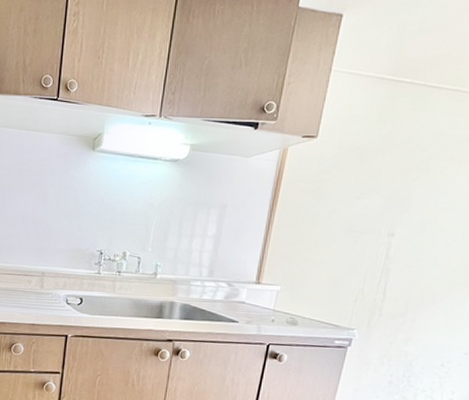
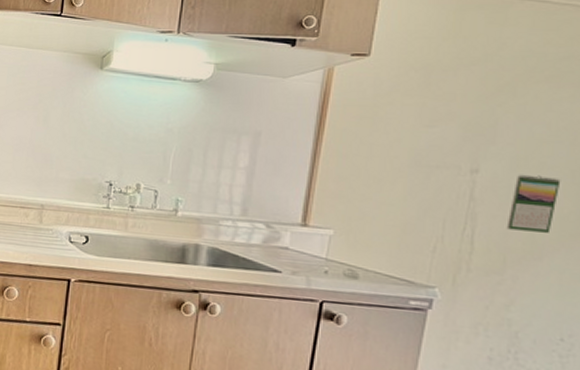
calendar: none [411,236,454,283] -> present [506,174,561,233]

